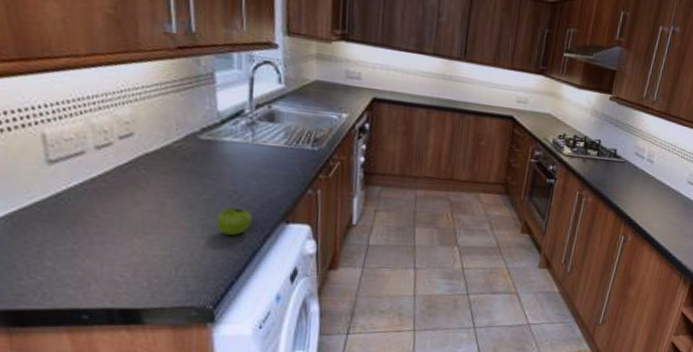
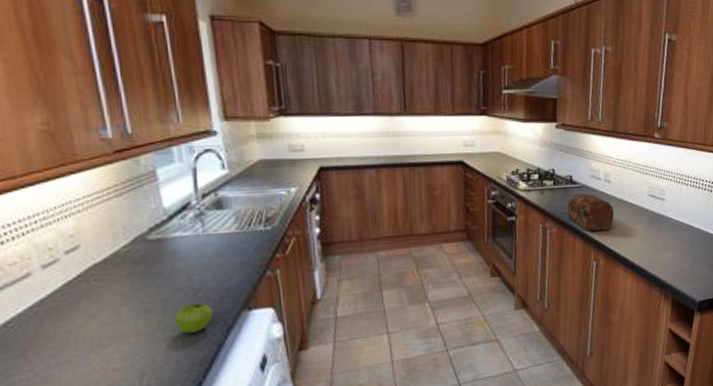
bread loaf: none [605,168,652,209] -> present [566,193,615,232]

